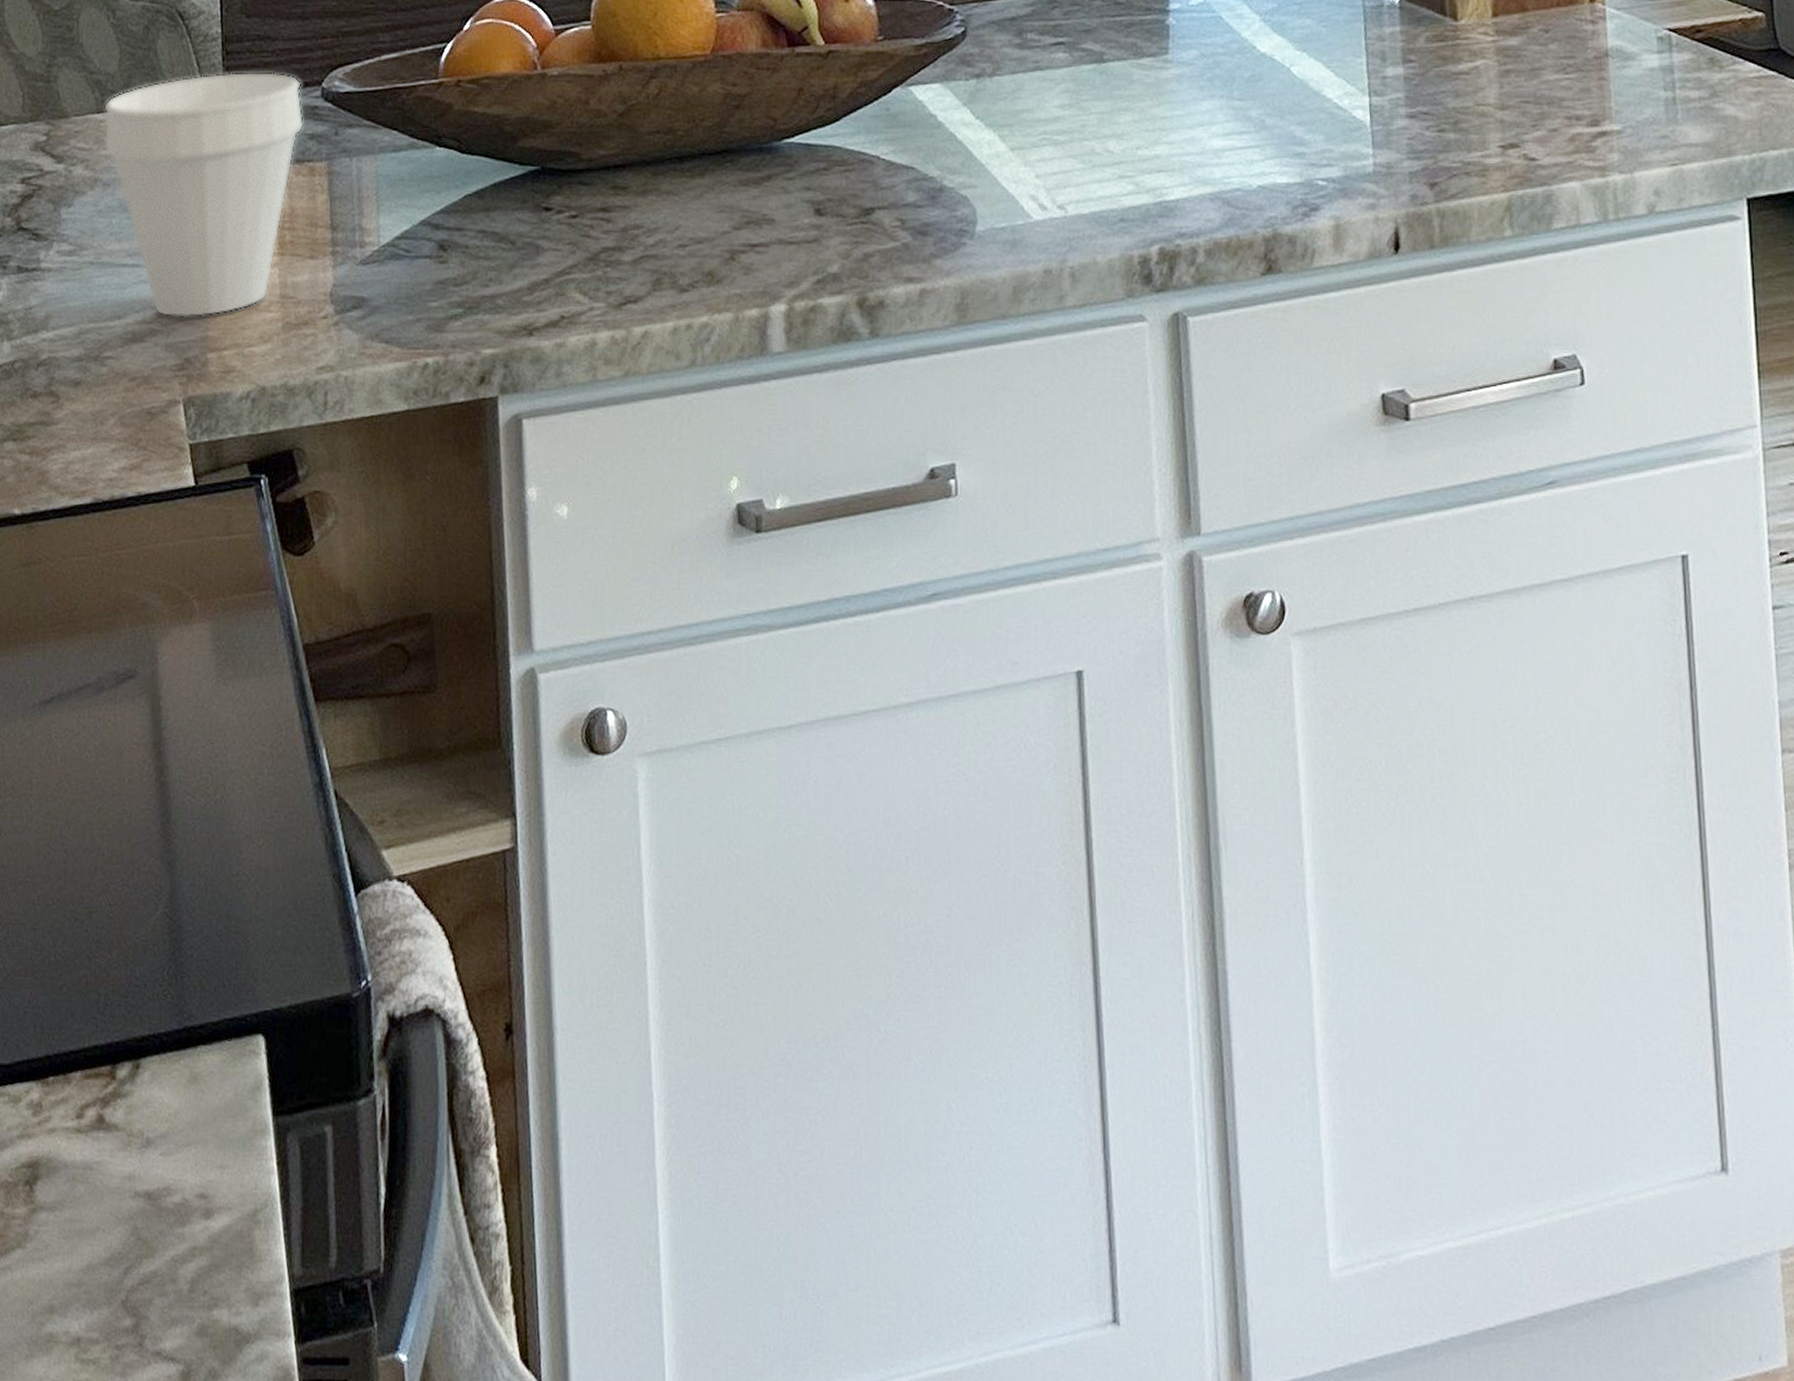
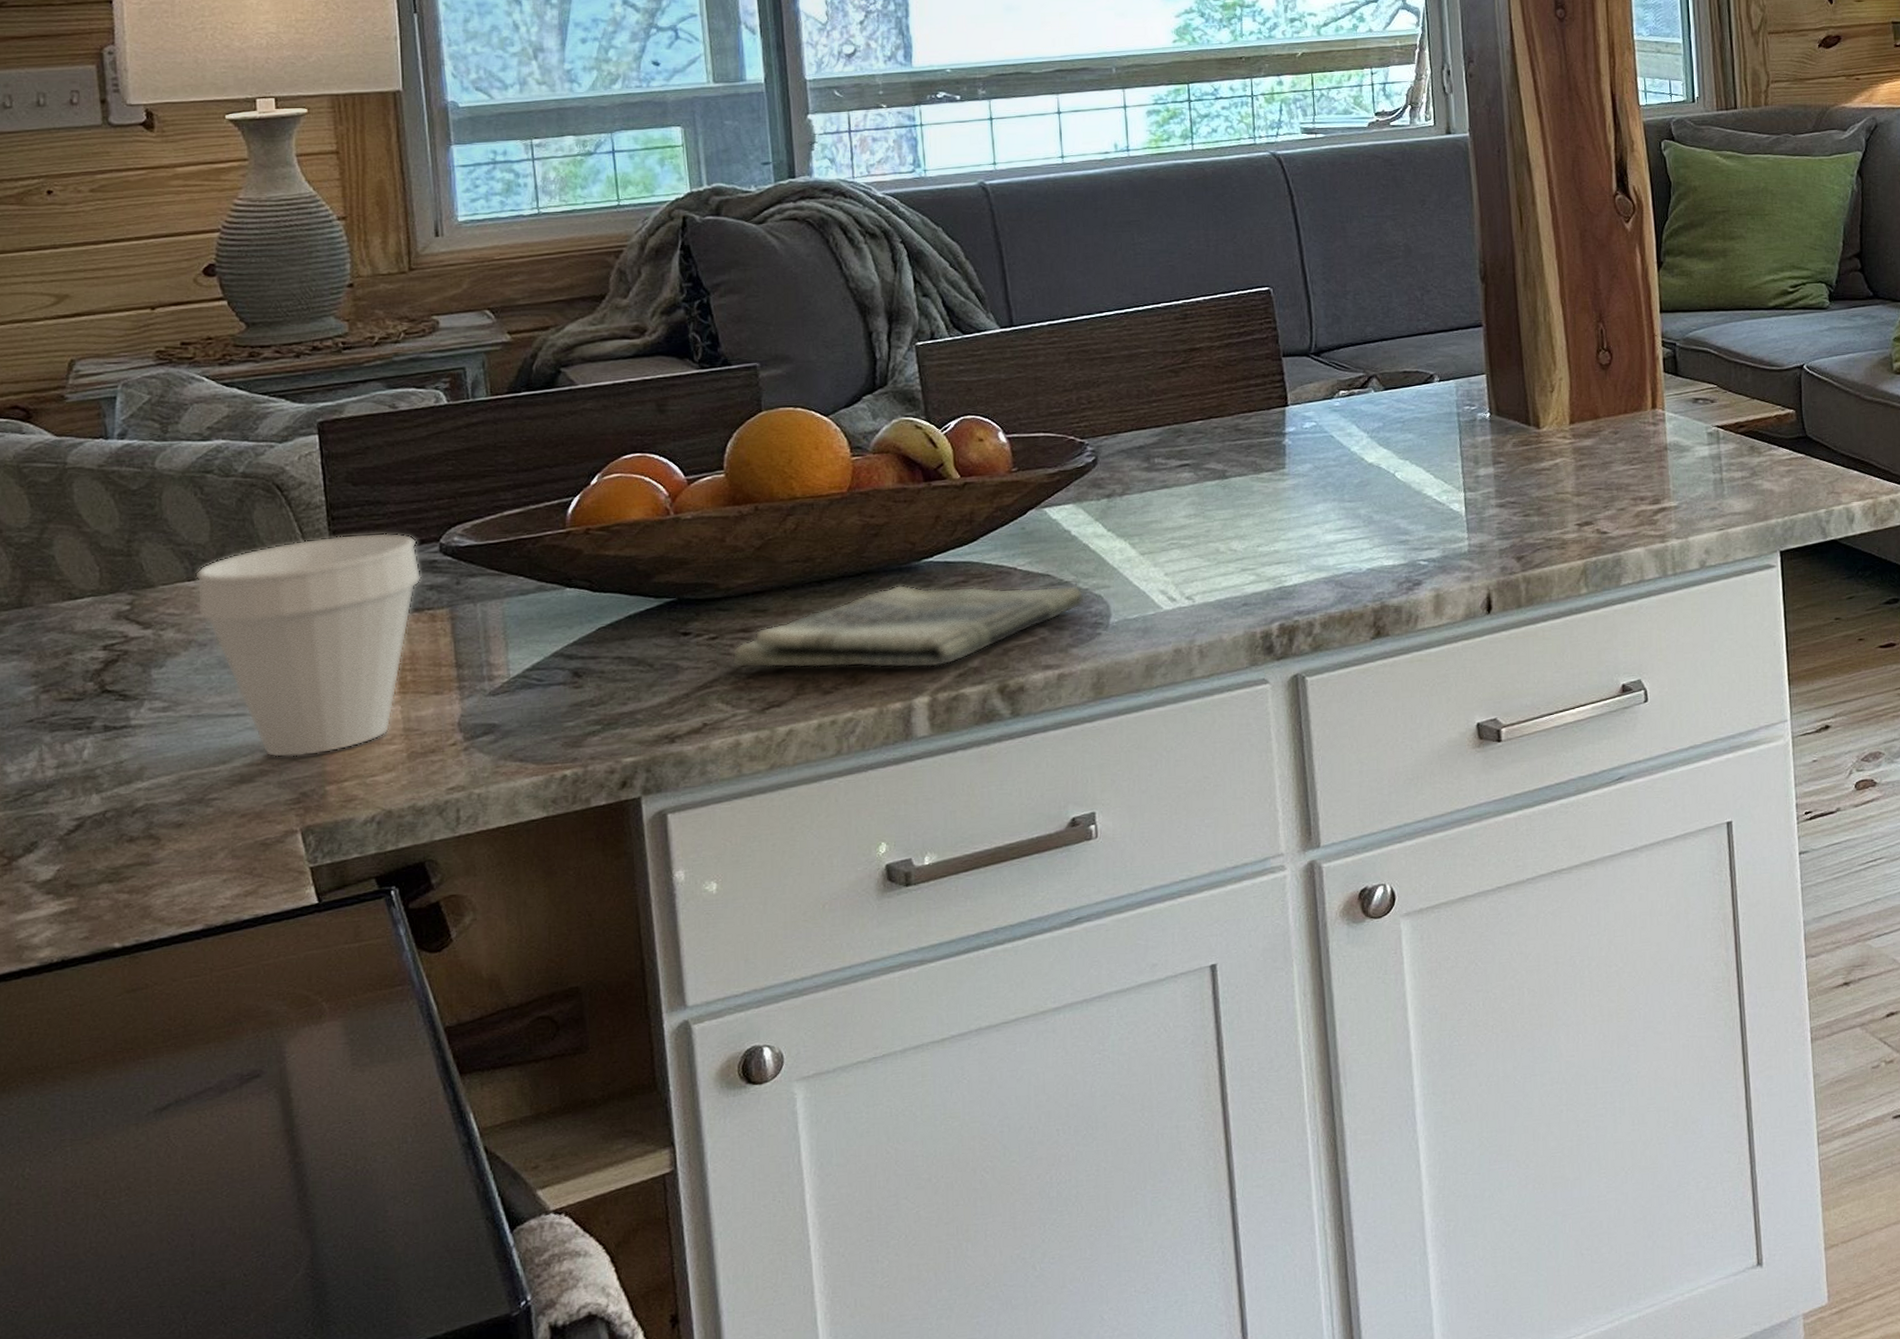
dish towel: none [590,168,951,269] -> present [731,584,1085,669]

